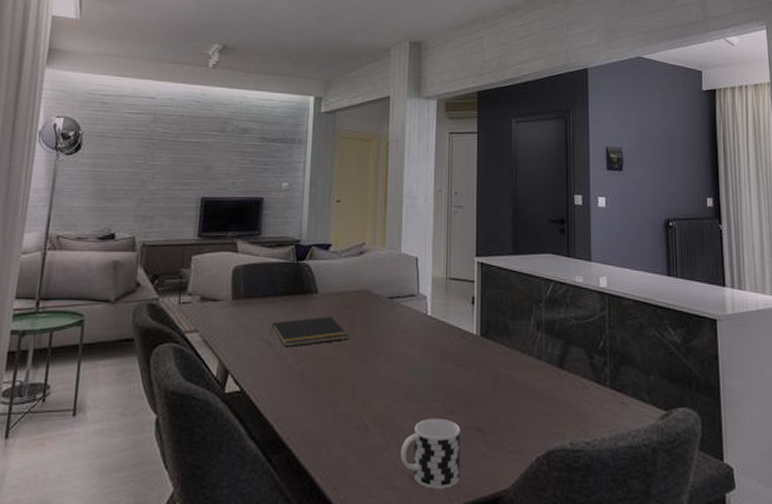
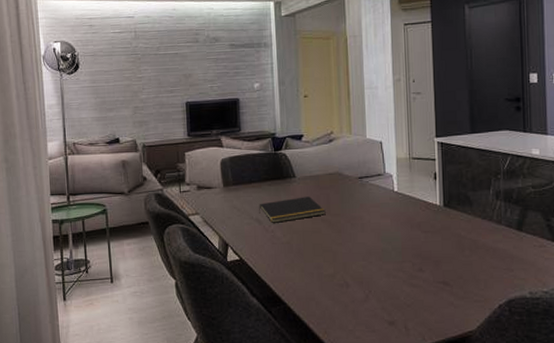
cup: present [401,418,461,489] -> none [379,275,432,331]

